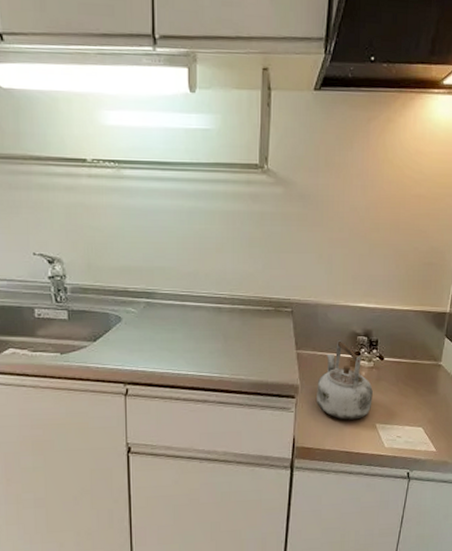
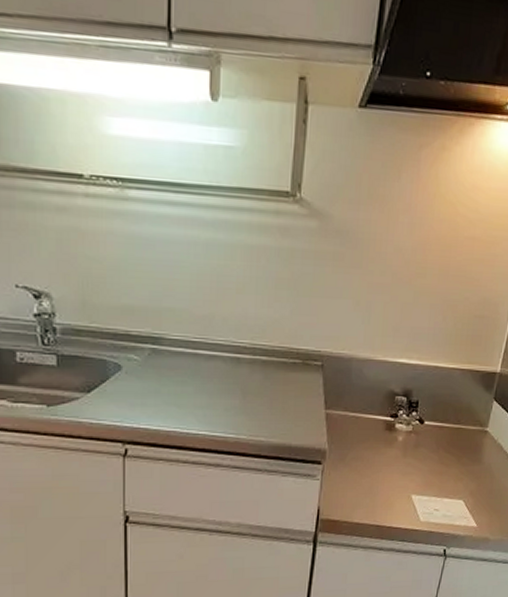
kettle: present [317,339,373,420] -> none [346,399,410,490]

